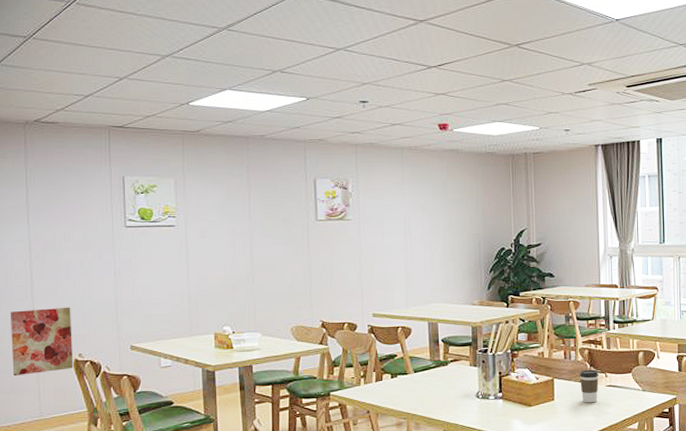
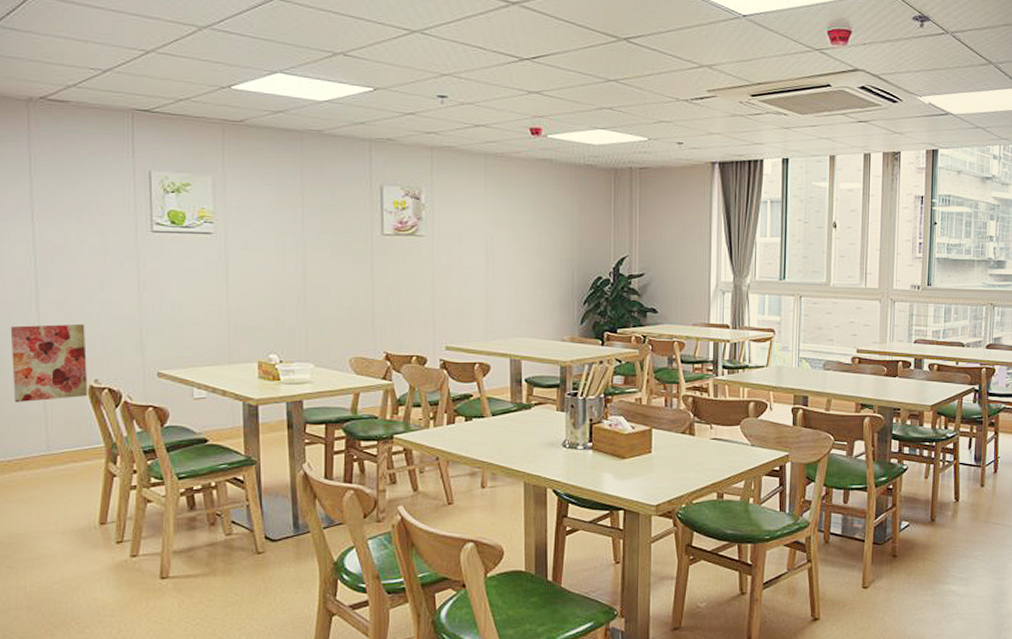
coffee cup: present [579,369,599,403] -> none [680,420,703,457]

